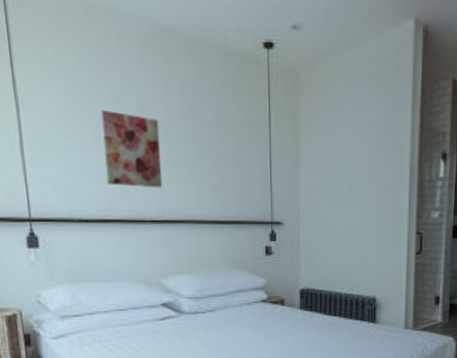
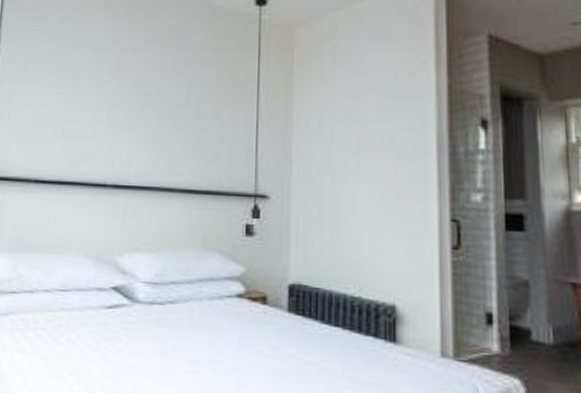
wall art: present [100,109,163,188] -> none [71,66,135,149]

